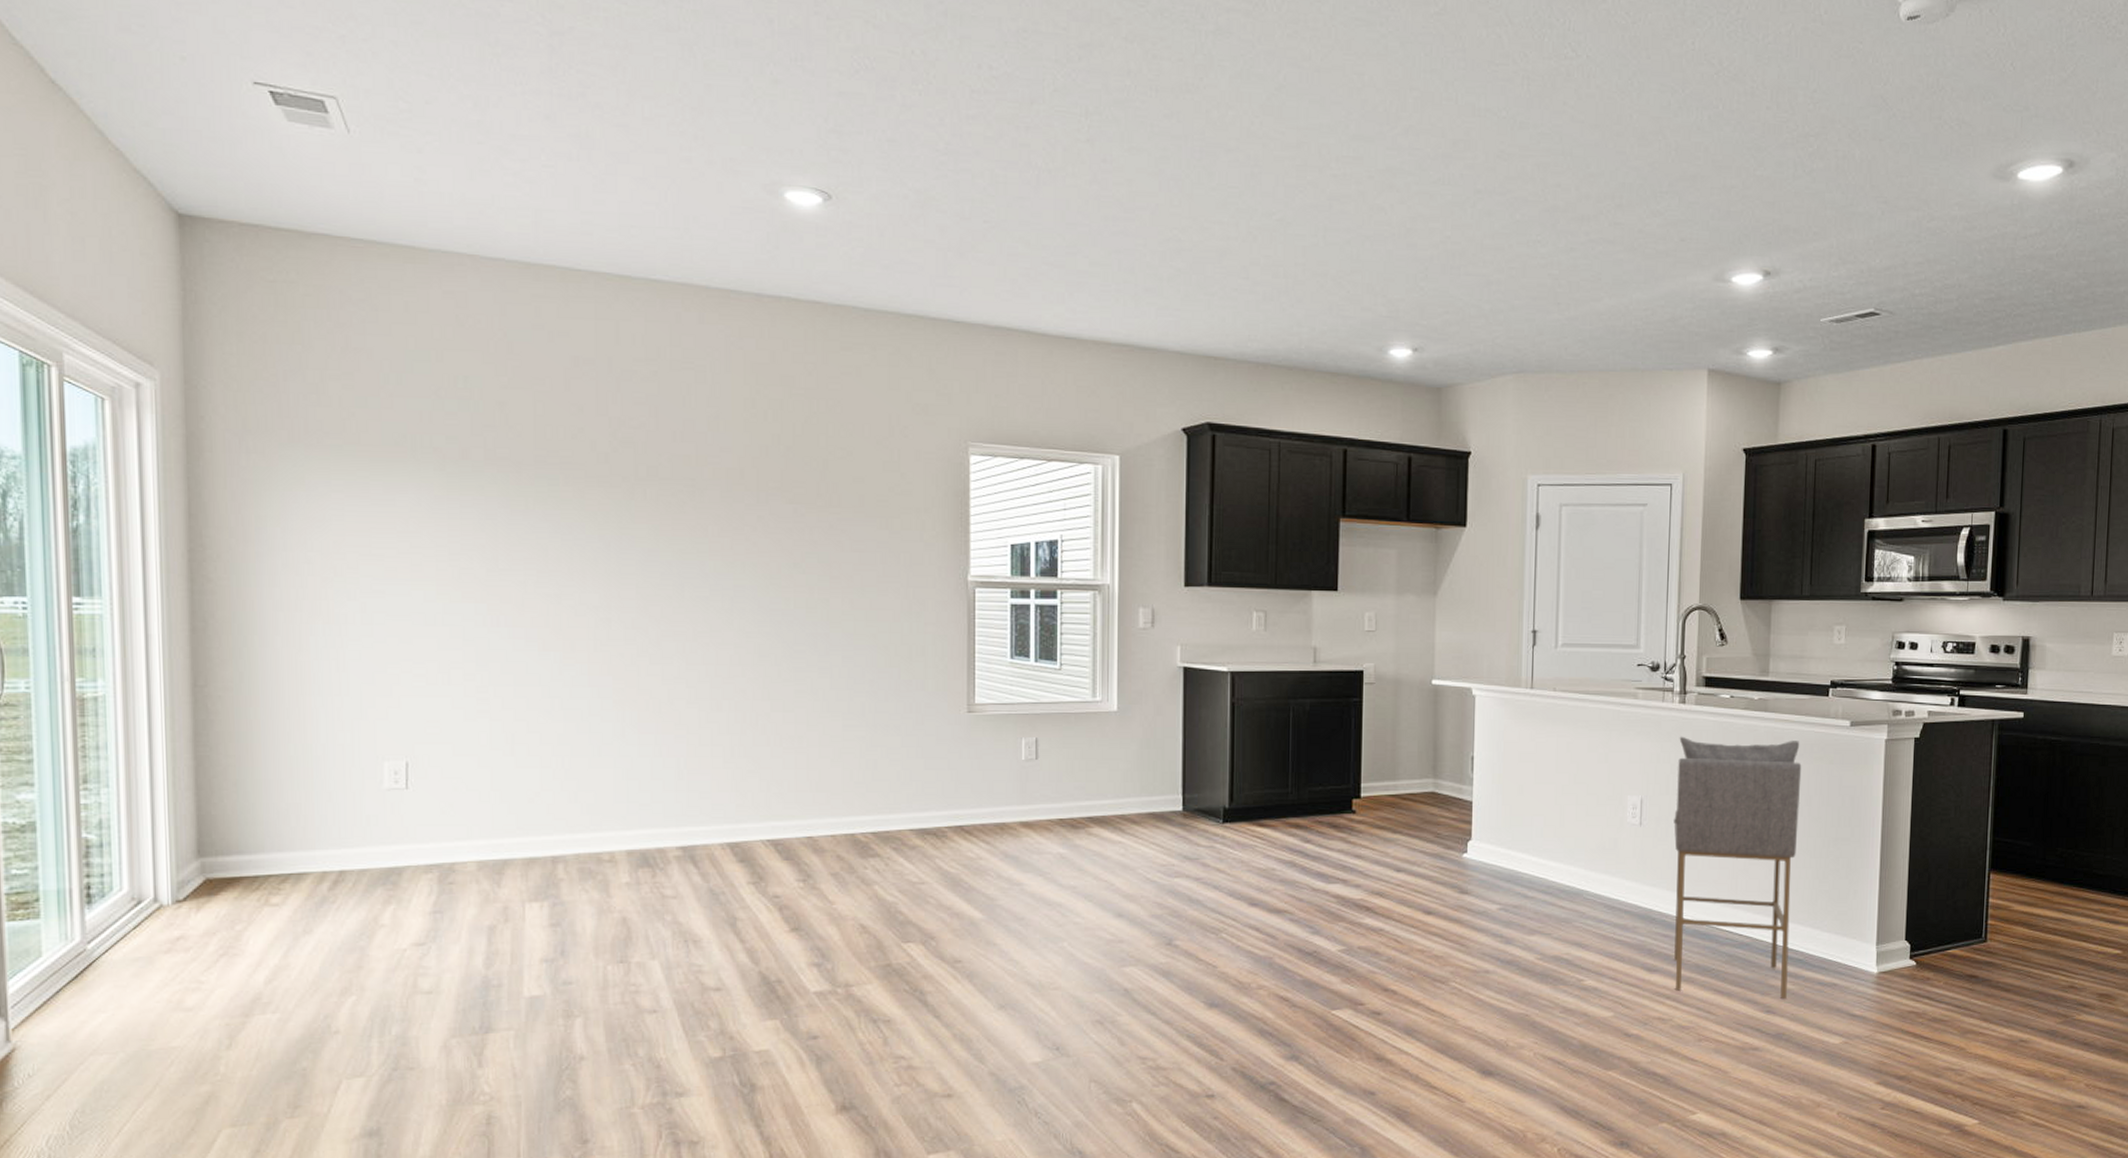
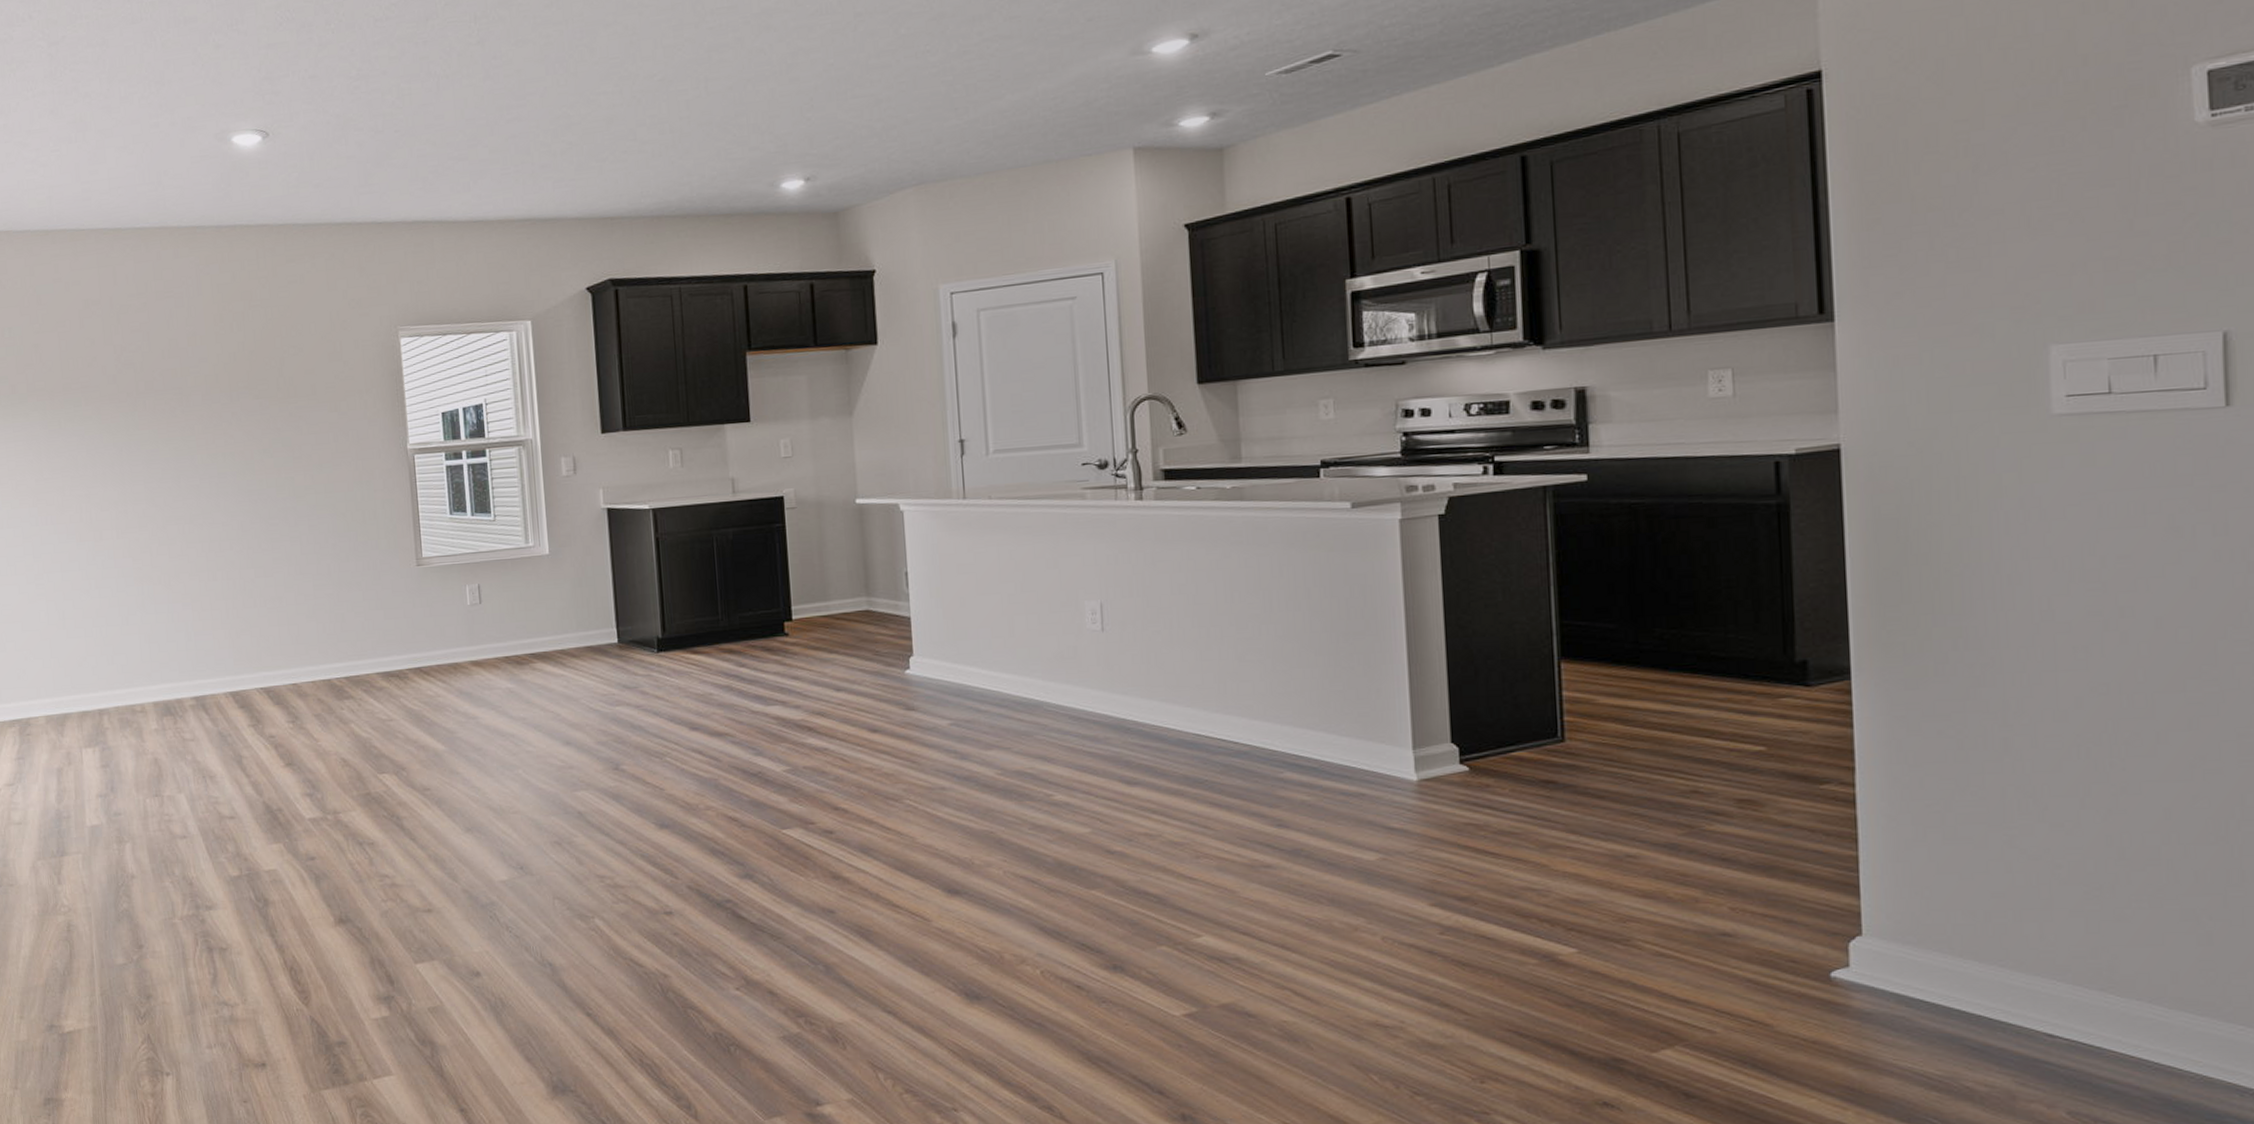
bar stool: present [1673,736,1802,998] -> none [1139,529,1302,811]

